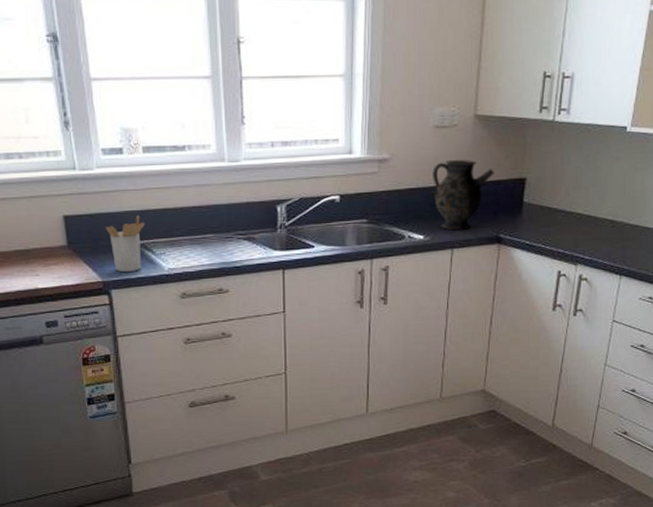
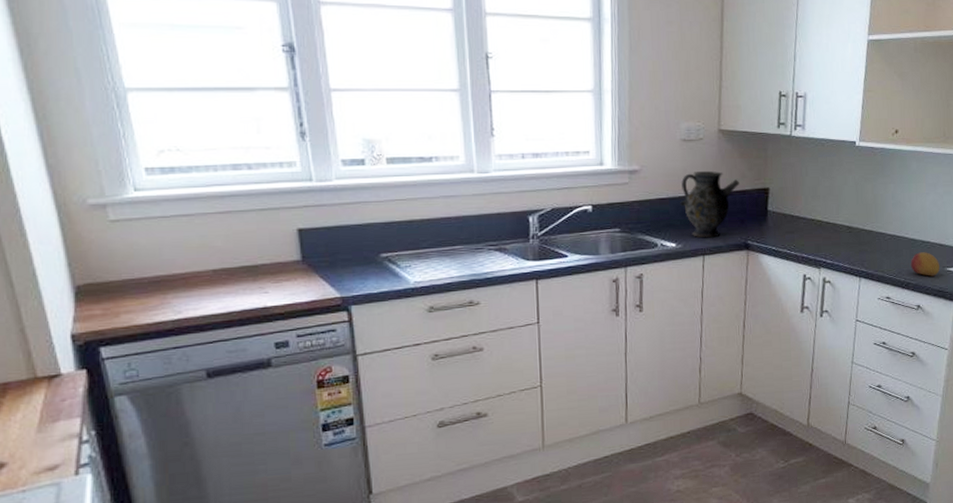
utensil holder: present [106,216,146,272] -> none [345,228,390,287]

